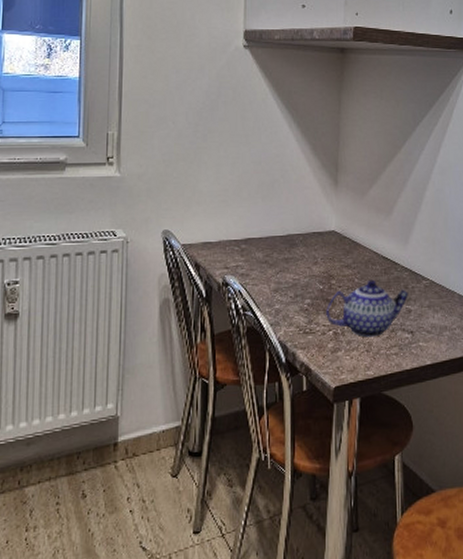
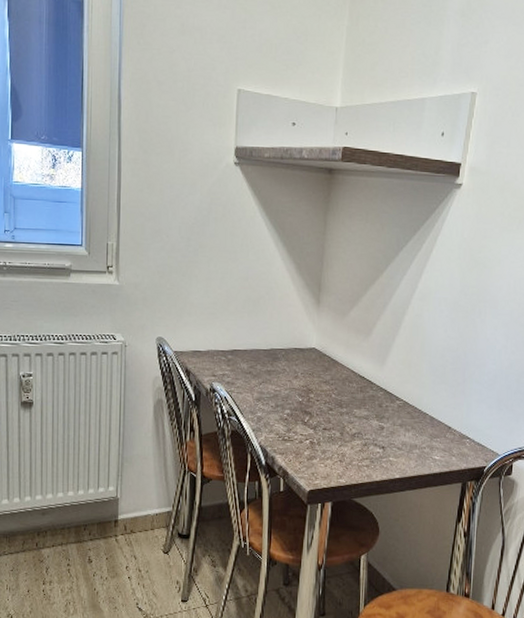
teapot: present [326,279,409,338] -> none [304,396,383,449]

